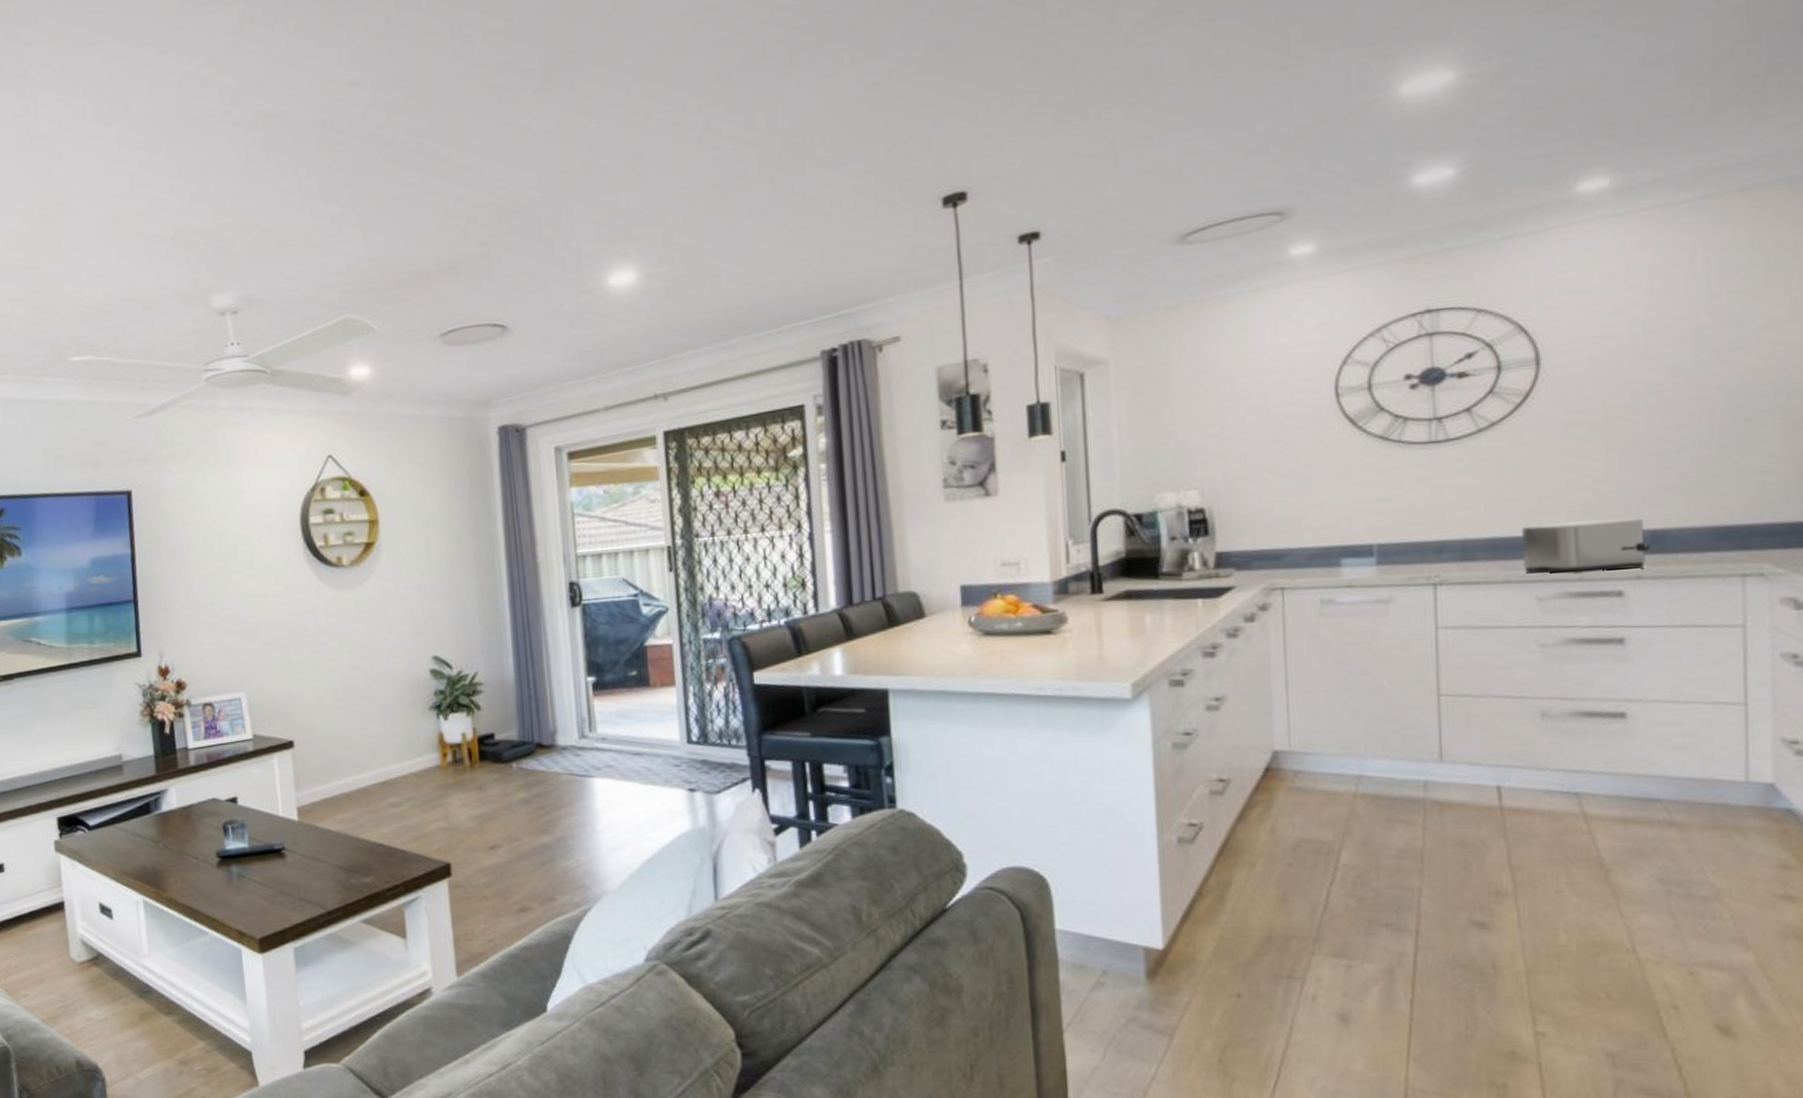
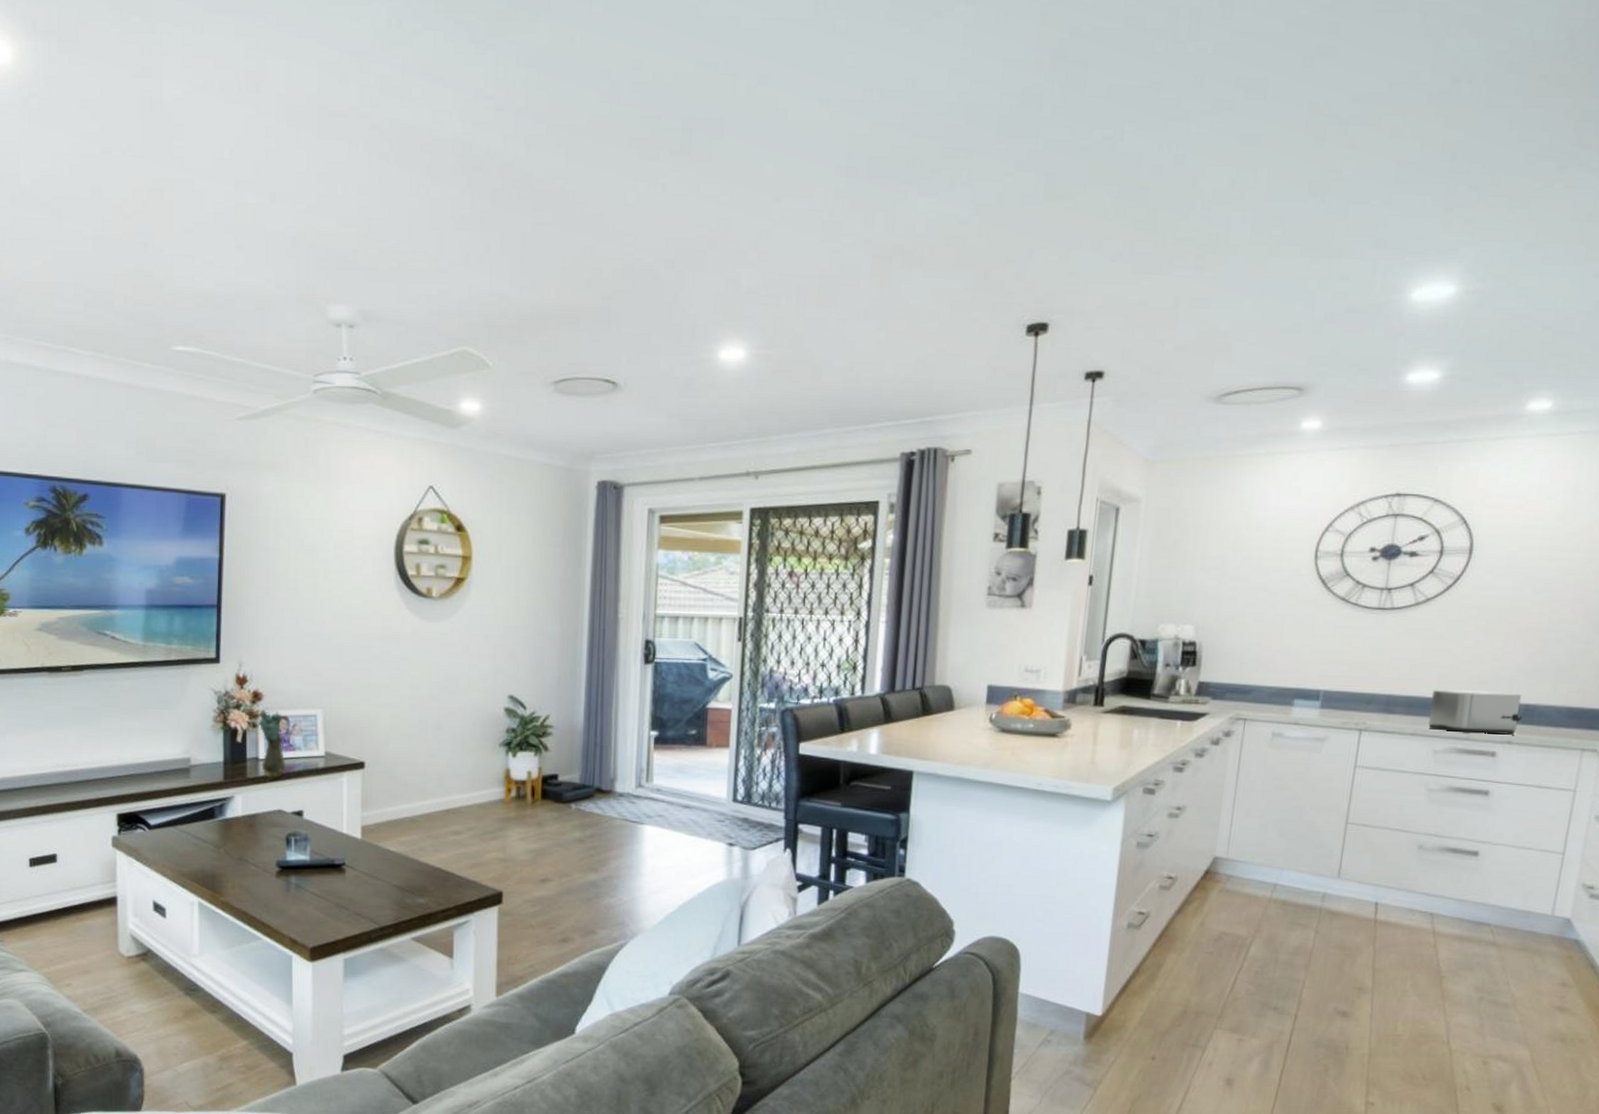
vase: none [184,699,216,768] -> present [258,711,286,779]

